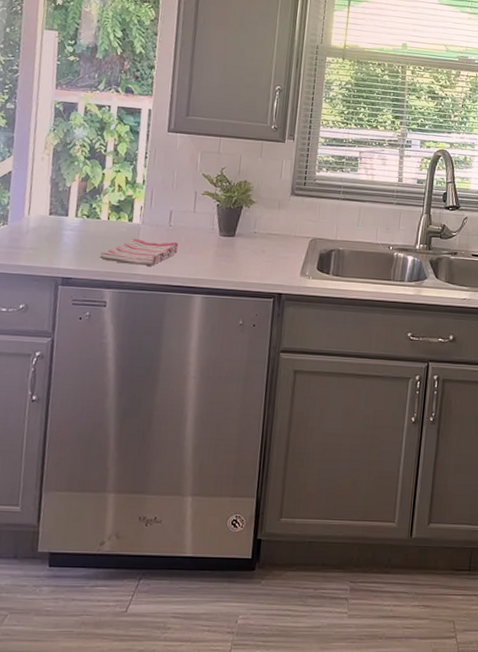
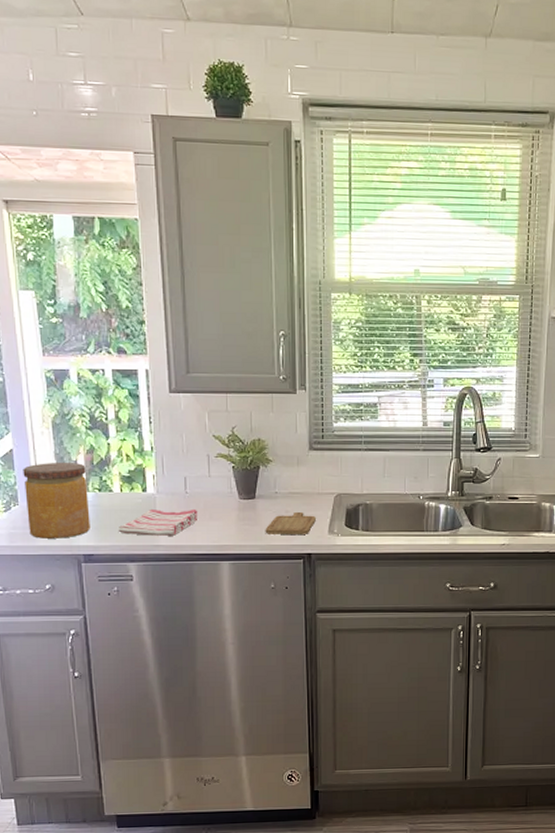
jar: none [13,186,78,260] -> present [23,462,90,539]
chopping board: none [240,252,290,275] -> present [265,511,316,534]

